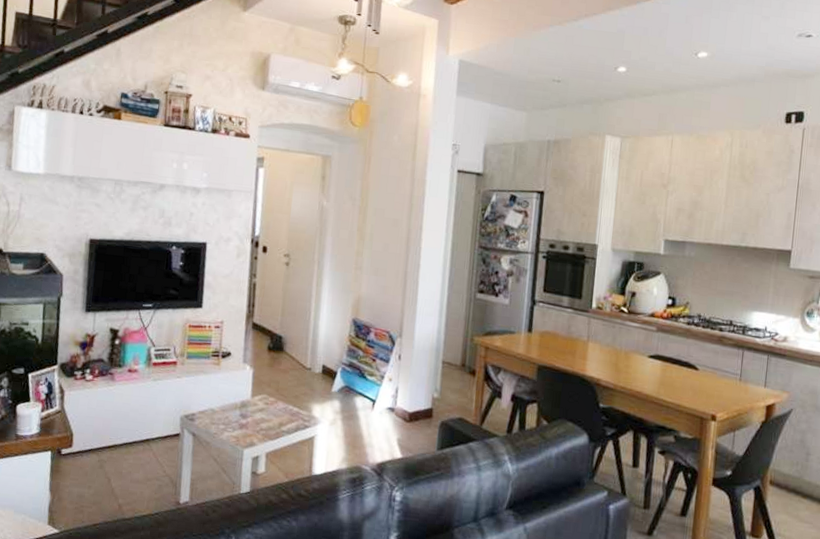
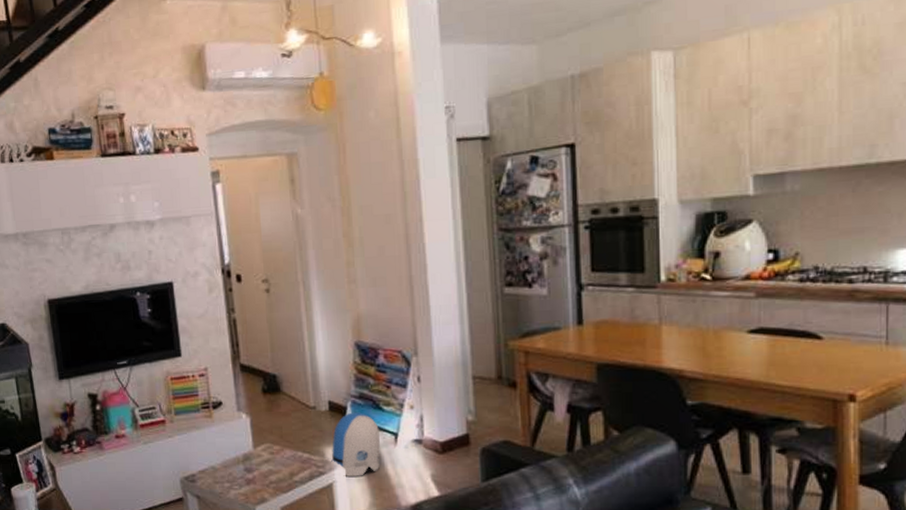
sun visor: none [316,377,361,433] -> present [331,412,380,476]

